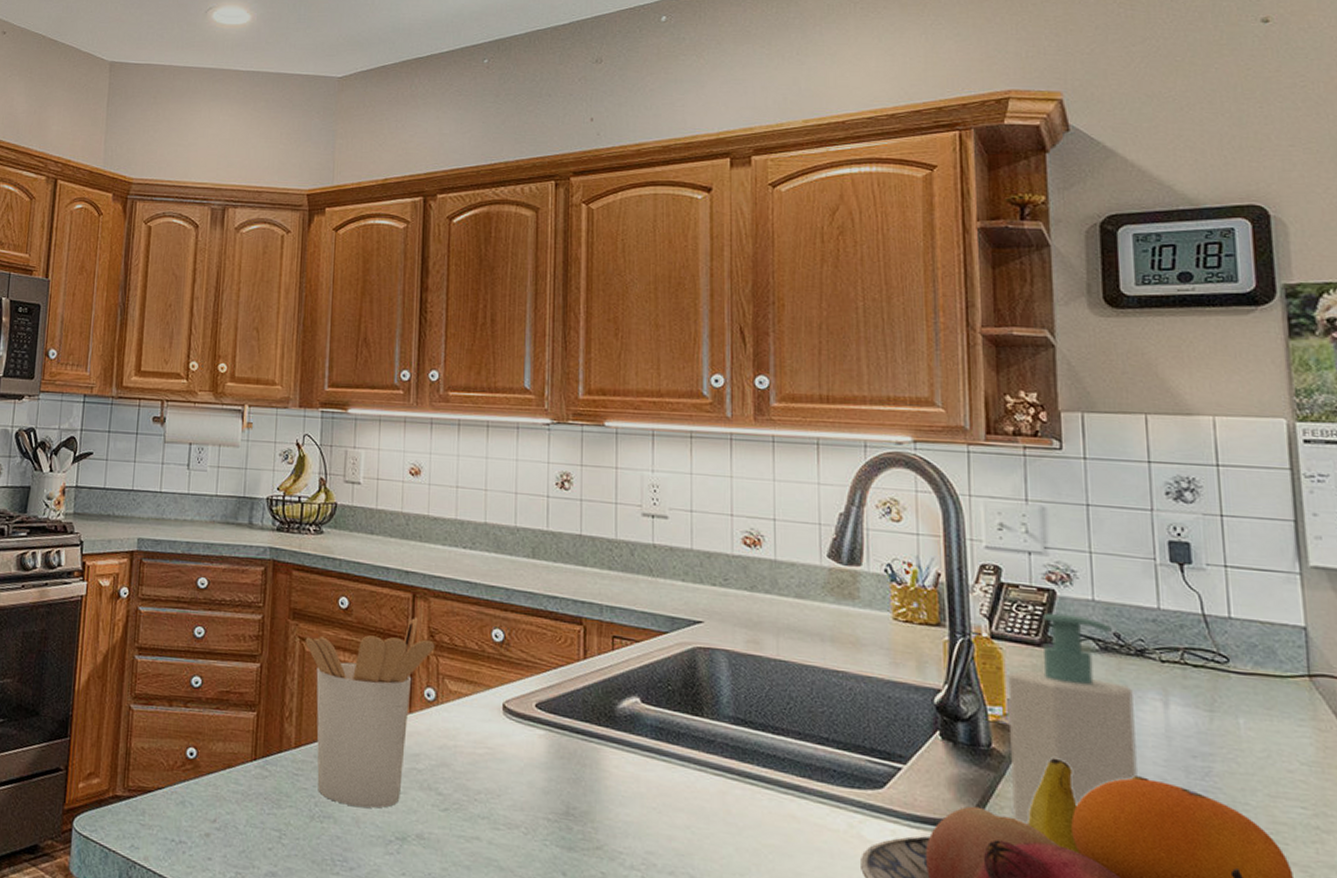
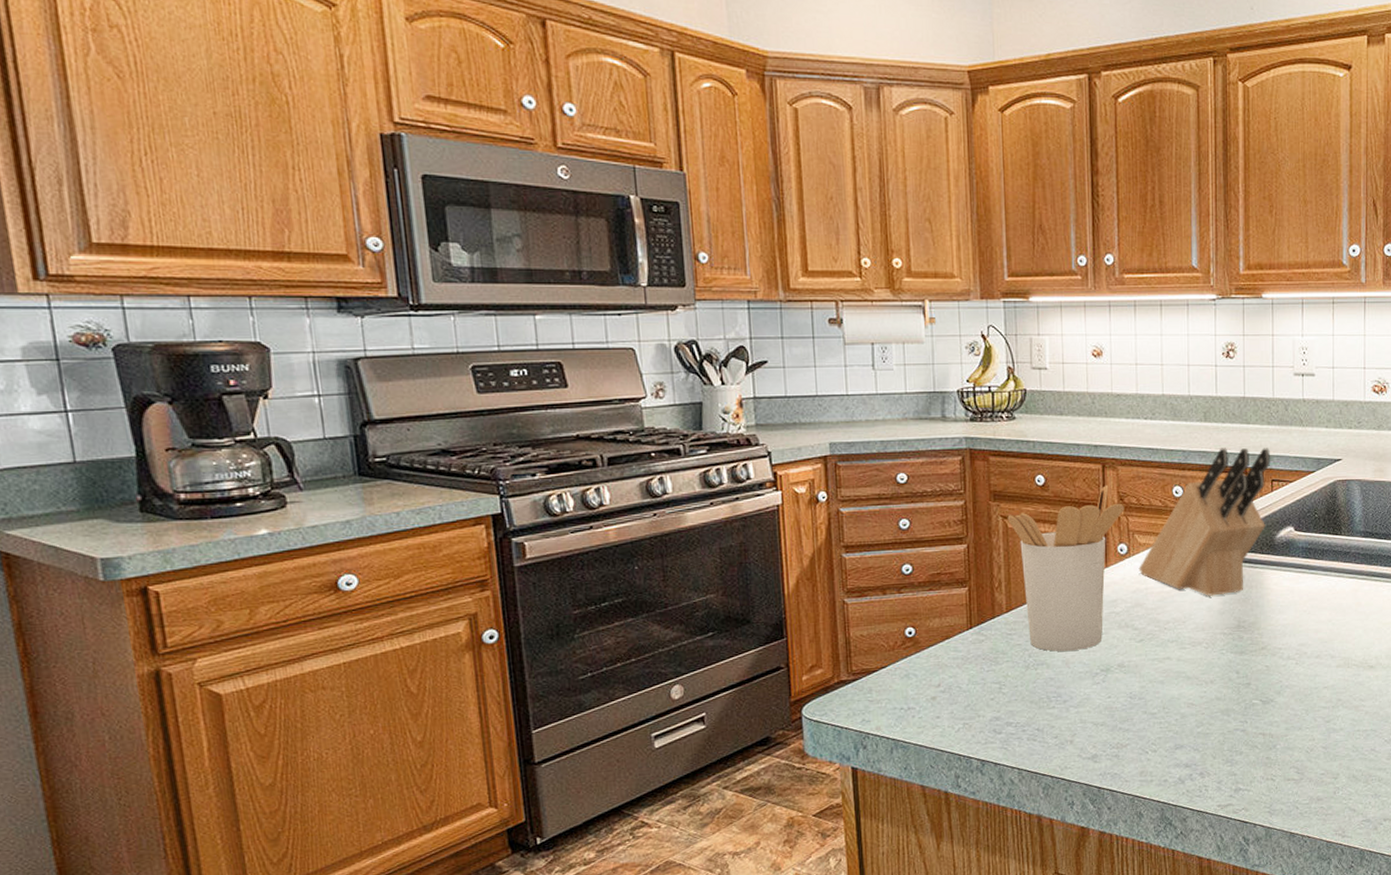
knife block: none [447,590,612,770] -> present [1138,448,1271,596]

